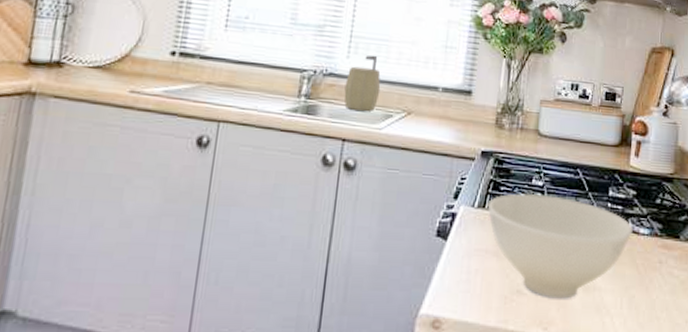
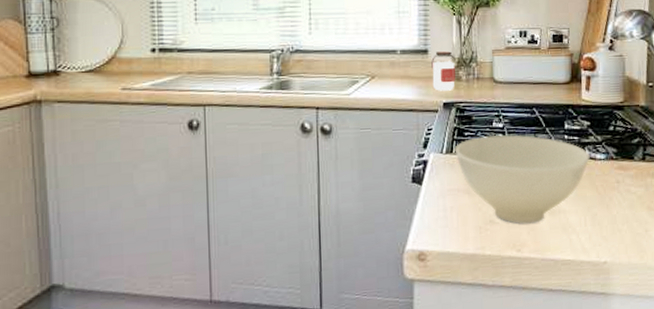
soap dispenser: present [344,55,381,112] -> none [311,28,344,81]
jar: none [472,94,501,139] -> present [431,51,456,91]

